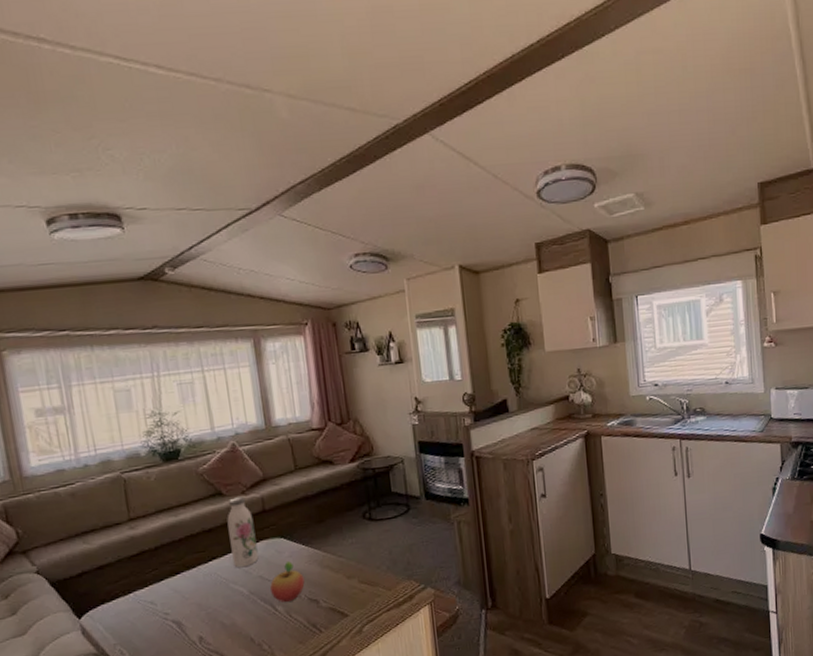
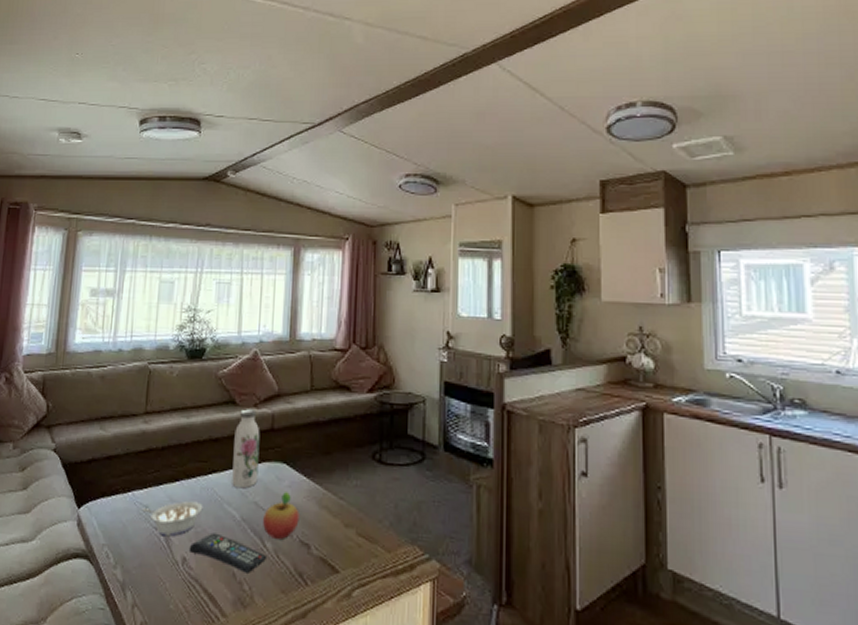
legume: none [148,587,210,624] -> present [142,500,203,537]
remote control: none [203,609,281,636] -> present [188,532,268,573]

